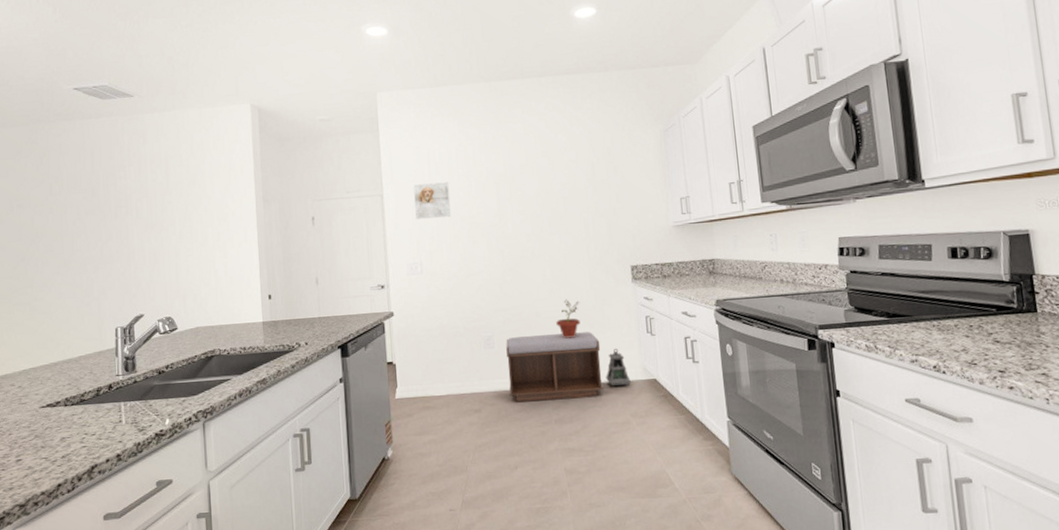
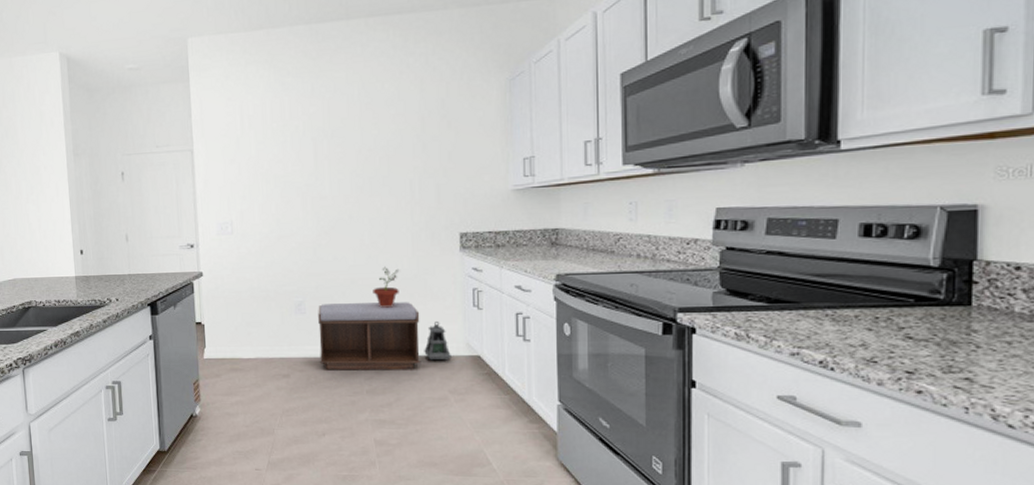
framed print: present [414,182,451,219] -> none [225,137,264,177]

